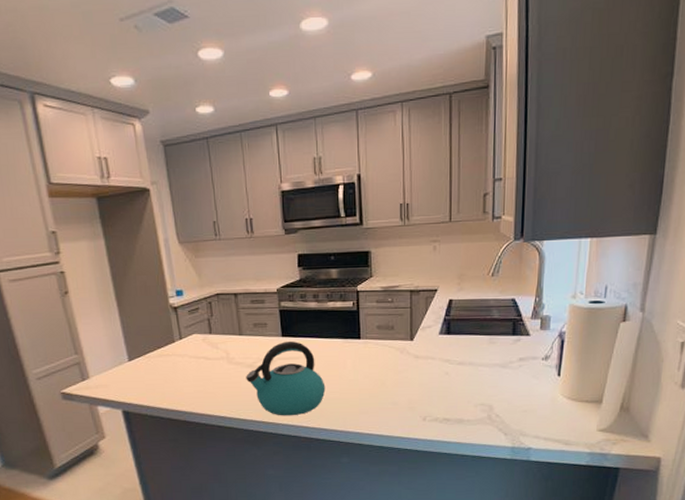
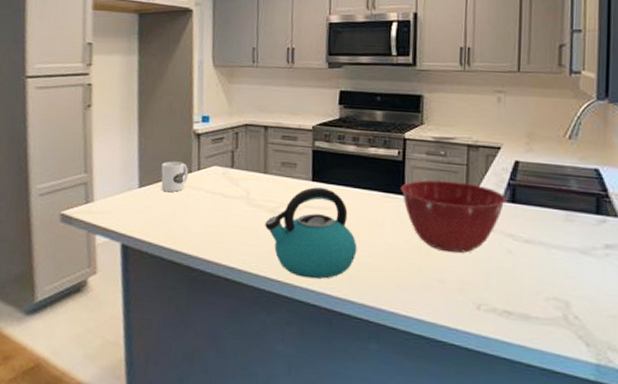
mug: none [146,334,173,361] -> present [161,161,189,192]
mixing bowl: none [357,322,443,381] -> present [400,180,506,254]

